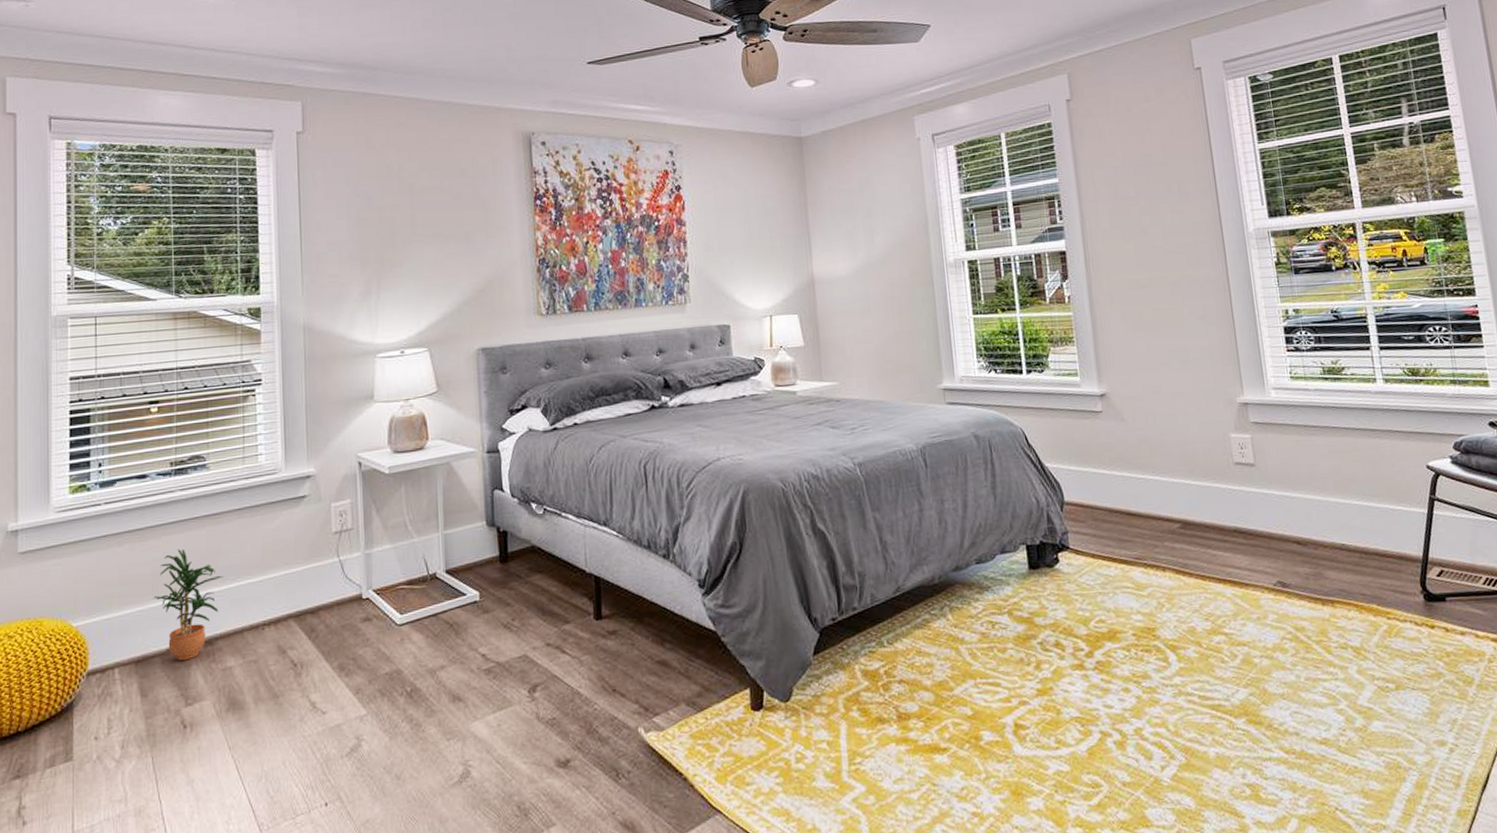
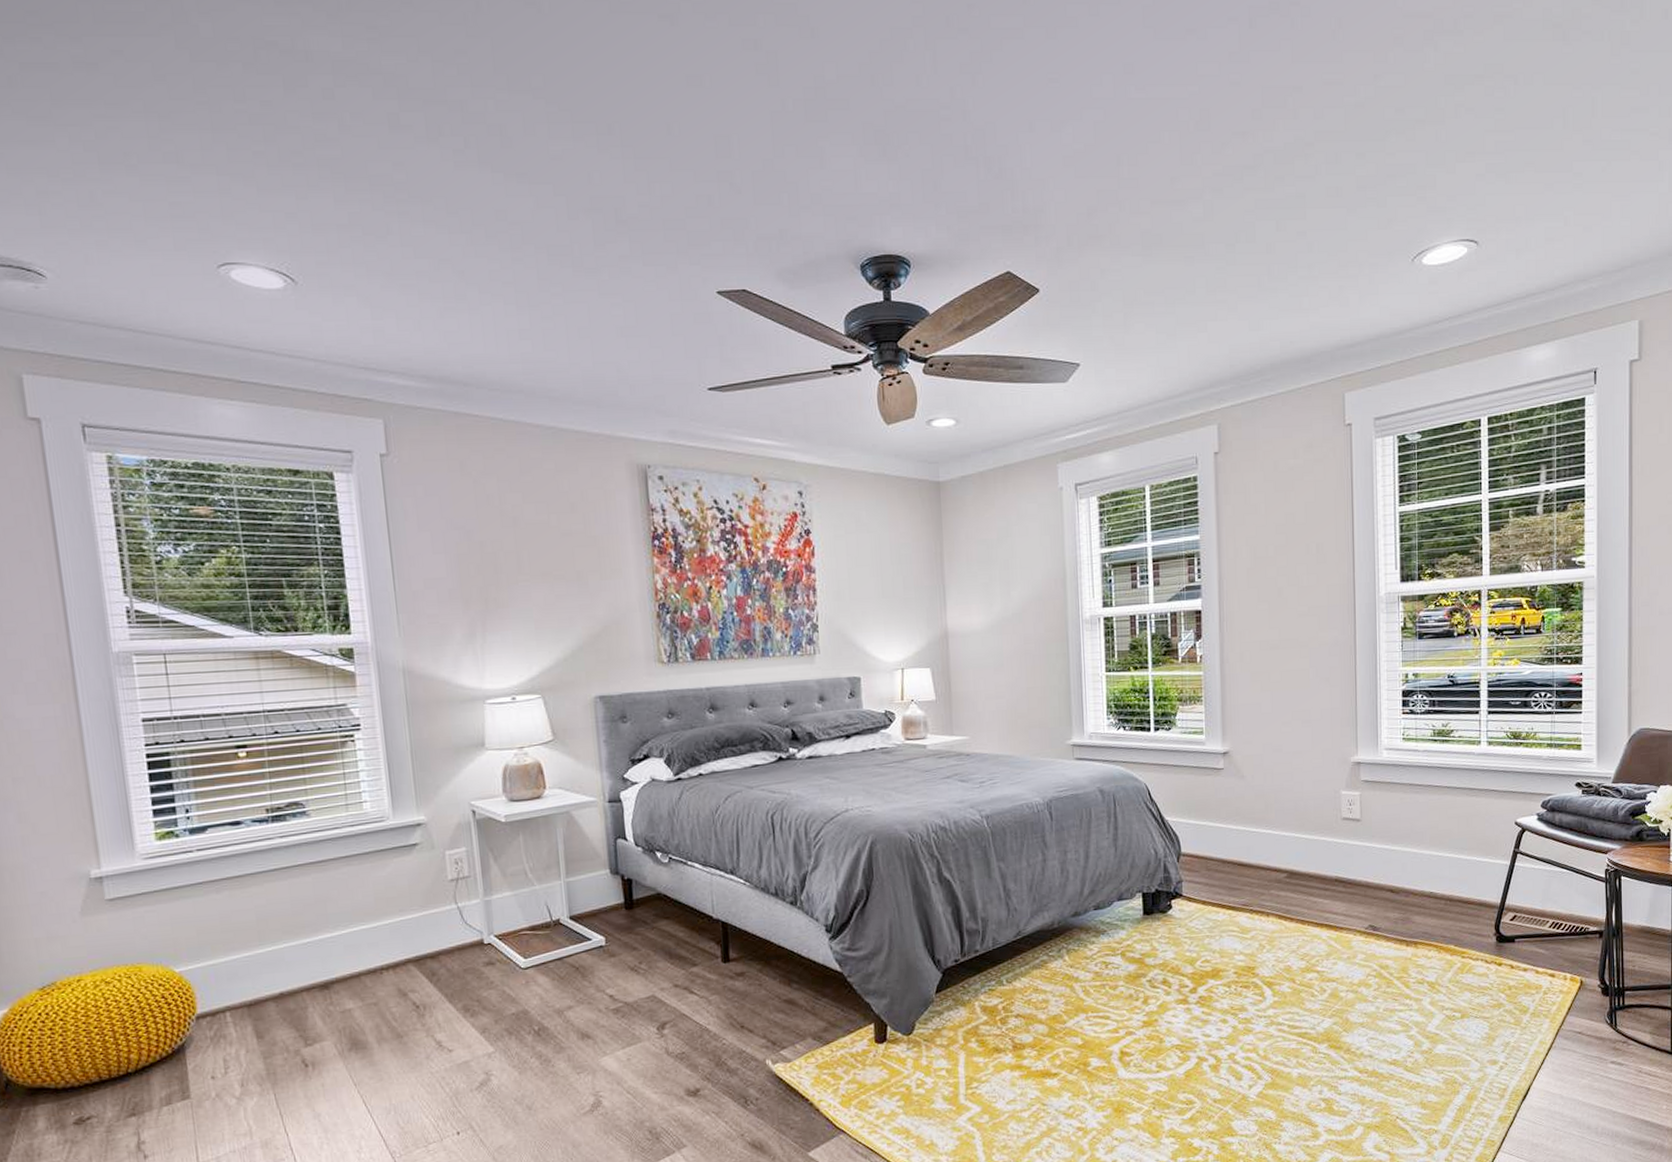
potted plant: present [153,549,224,661] -> none [260,896,335,1005]

